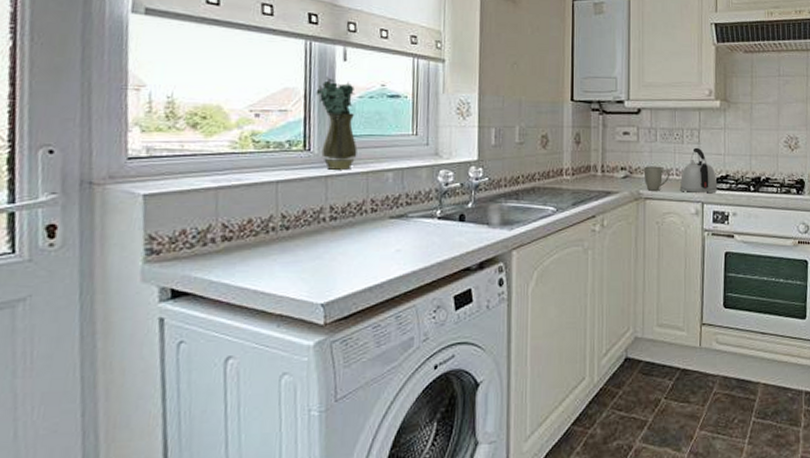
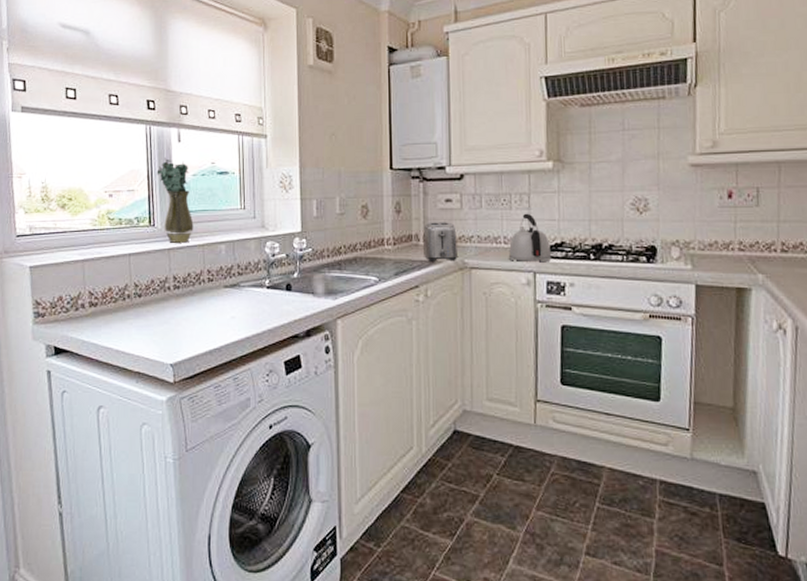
toaster: none [601,153,633,192] -> present [423,222,457,262]
mug: present [645,166,669,191] -> none [469,234,496,260]

